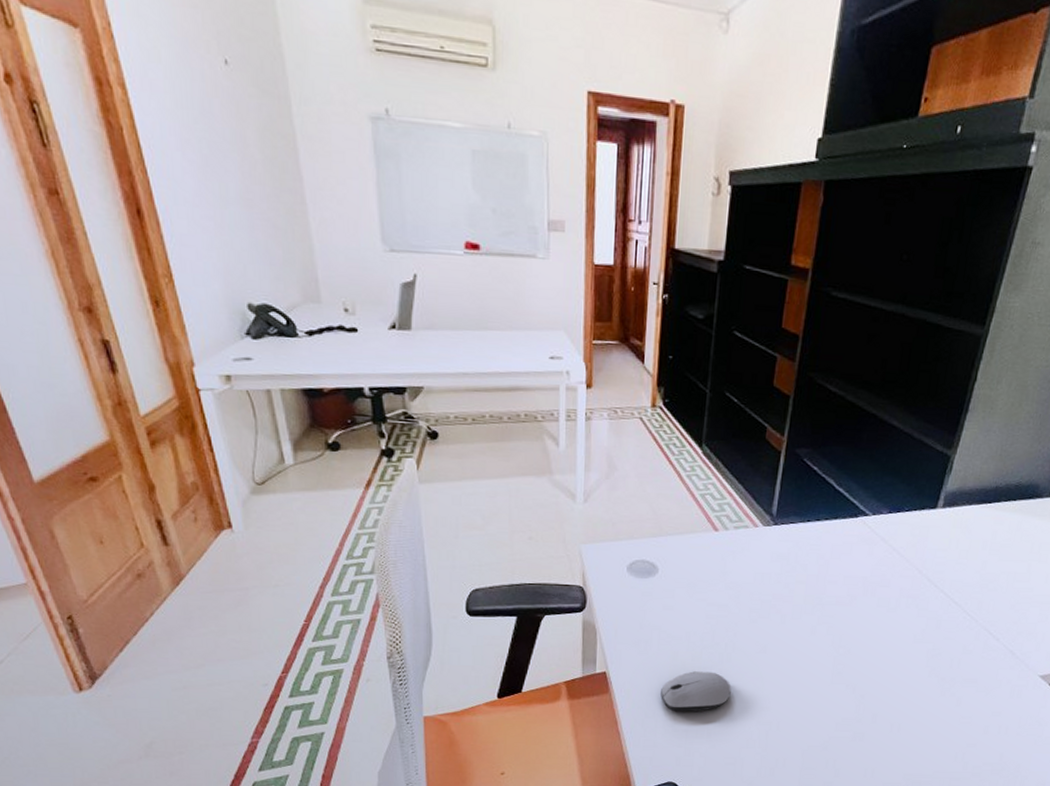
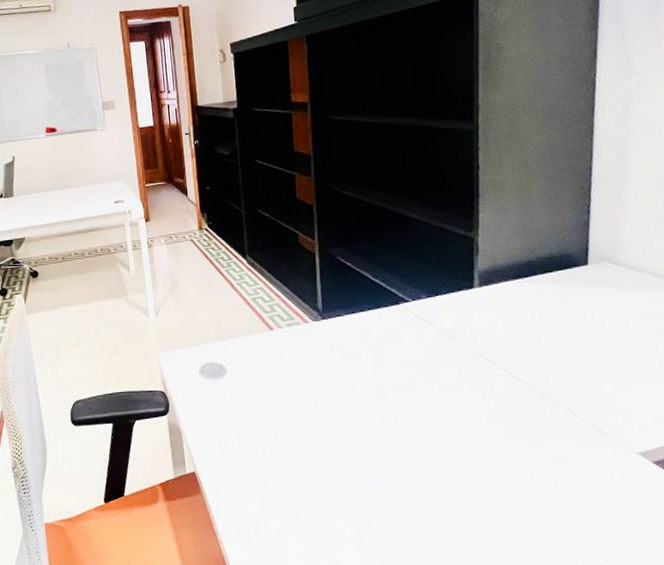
computer mouse: present [661,671,731,712] -> none [247,467,314,510]

